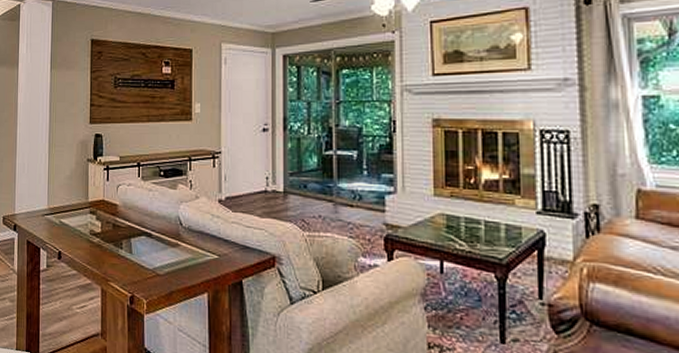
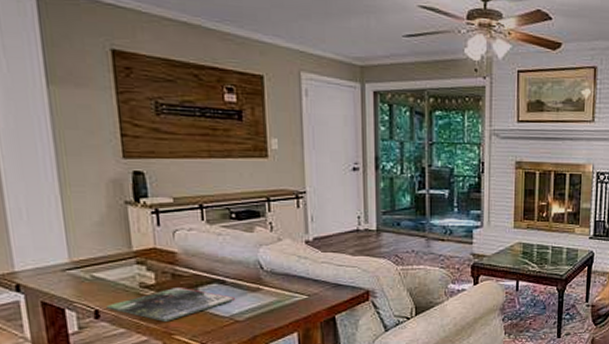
magazine: none [66,236,158,268] -> present [106,286,235,322]

